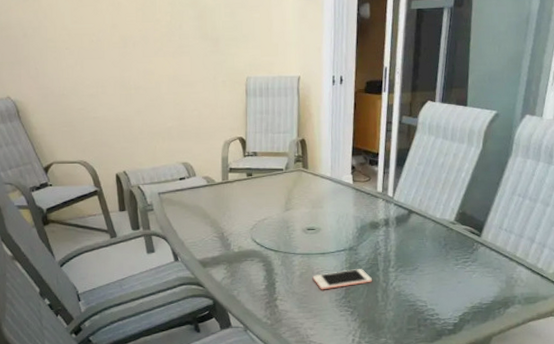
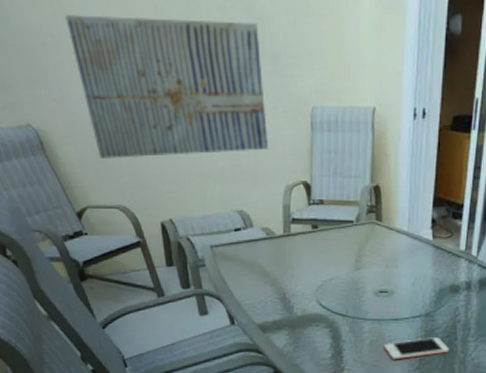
wall art: none [45,12,210,124] -> present [65,15,269,160]

